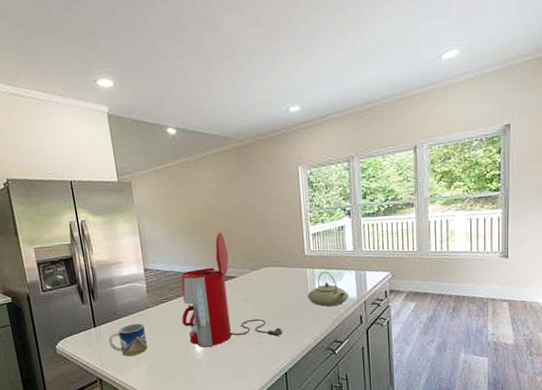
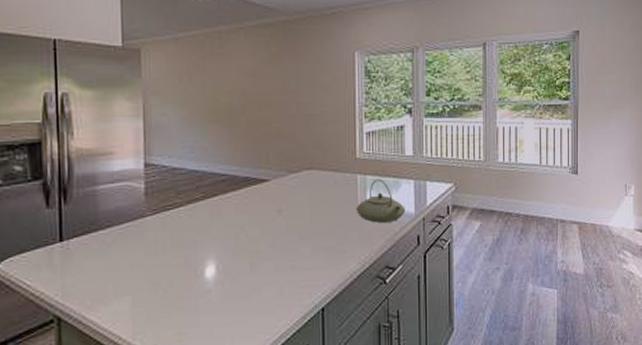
mug: present [108,323,147,356] -> none [80,237,136,284]
coffee maker: present [180,232,283,348] -> none [190,122,323,274]

